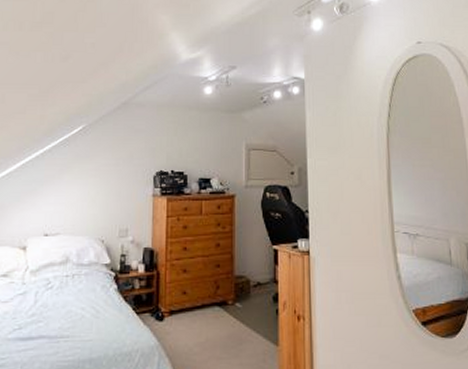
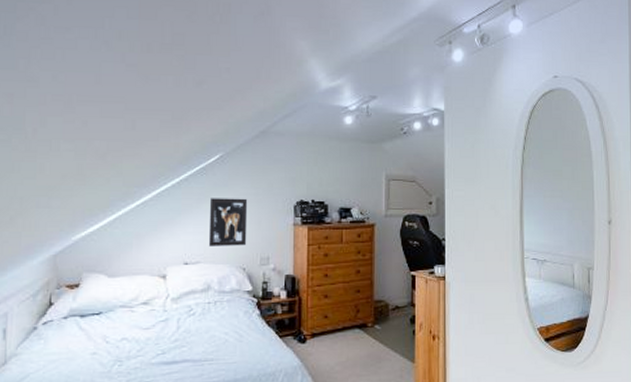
wall art: none [68,169,108,218] -> present [208,198,248,246]

